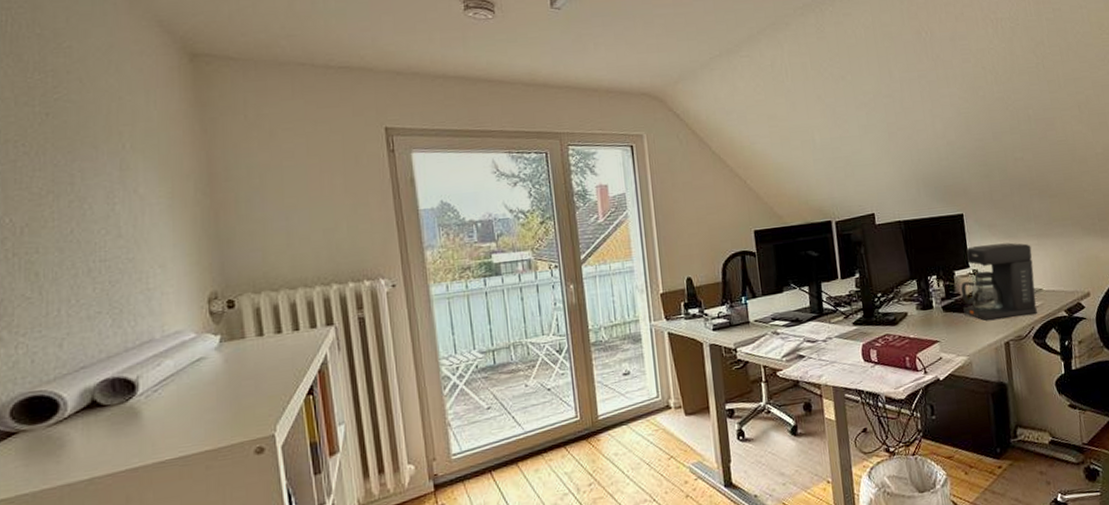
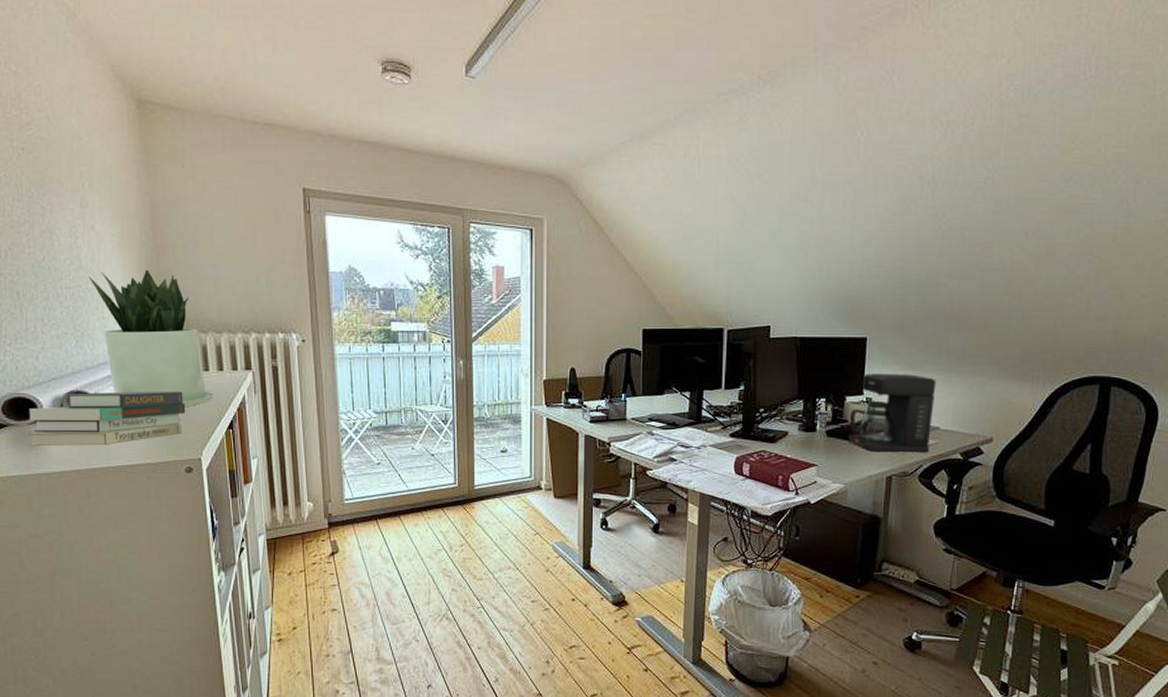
books: none [47,360,254,453] -> present [29,391,186,446]
planter: none [129,229,290,378] -> present [88,269,215,408]

